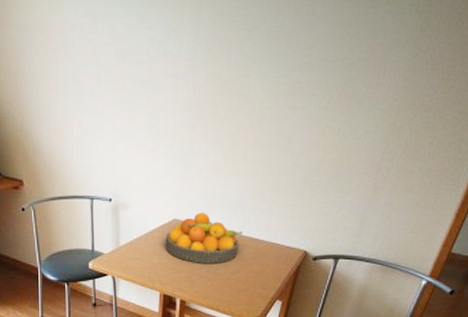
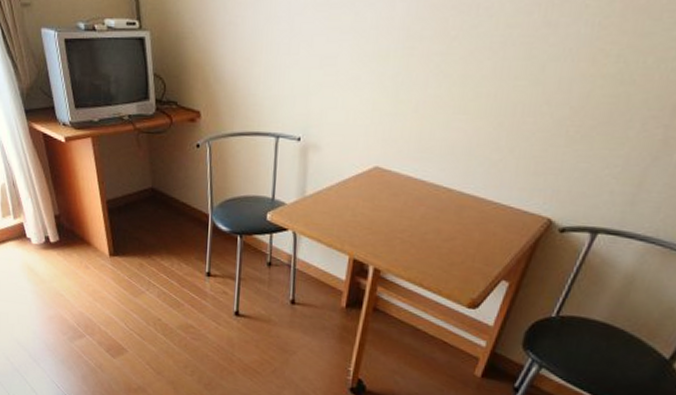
fruit bowl: present [165,212,242,263] -> none [360,160,464,226]

